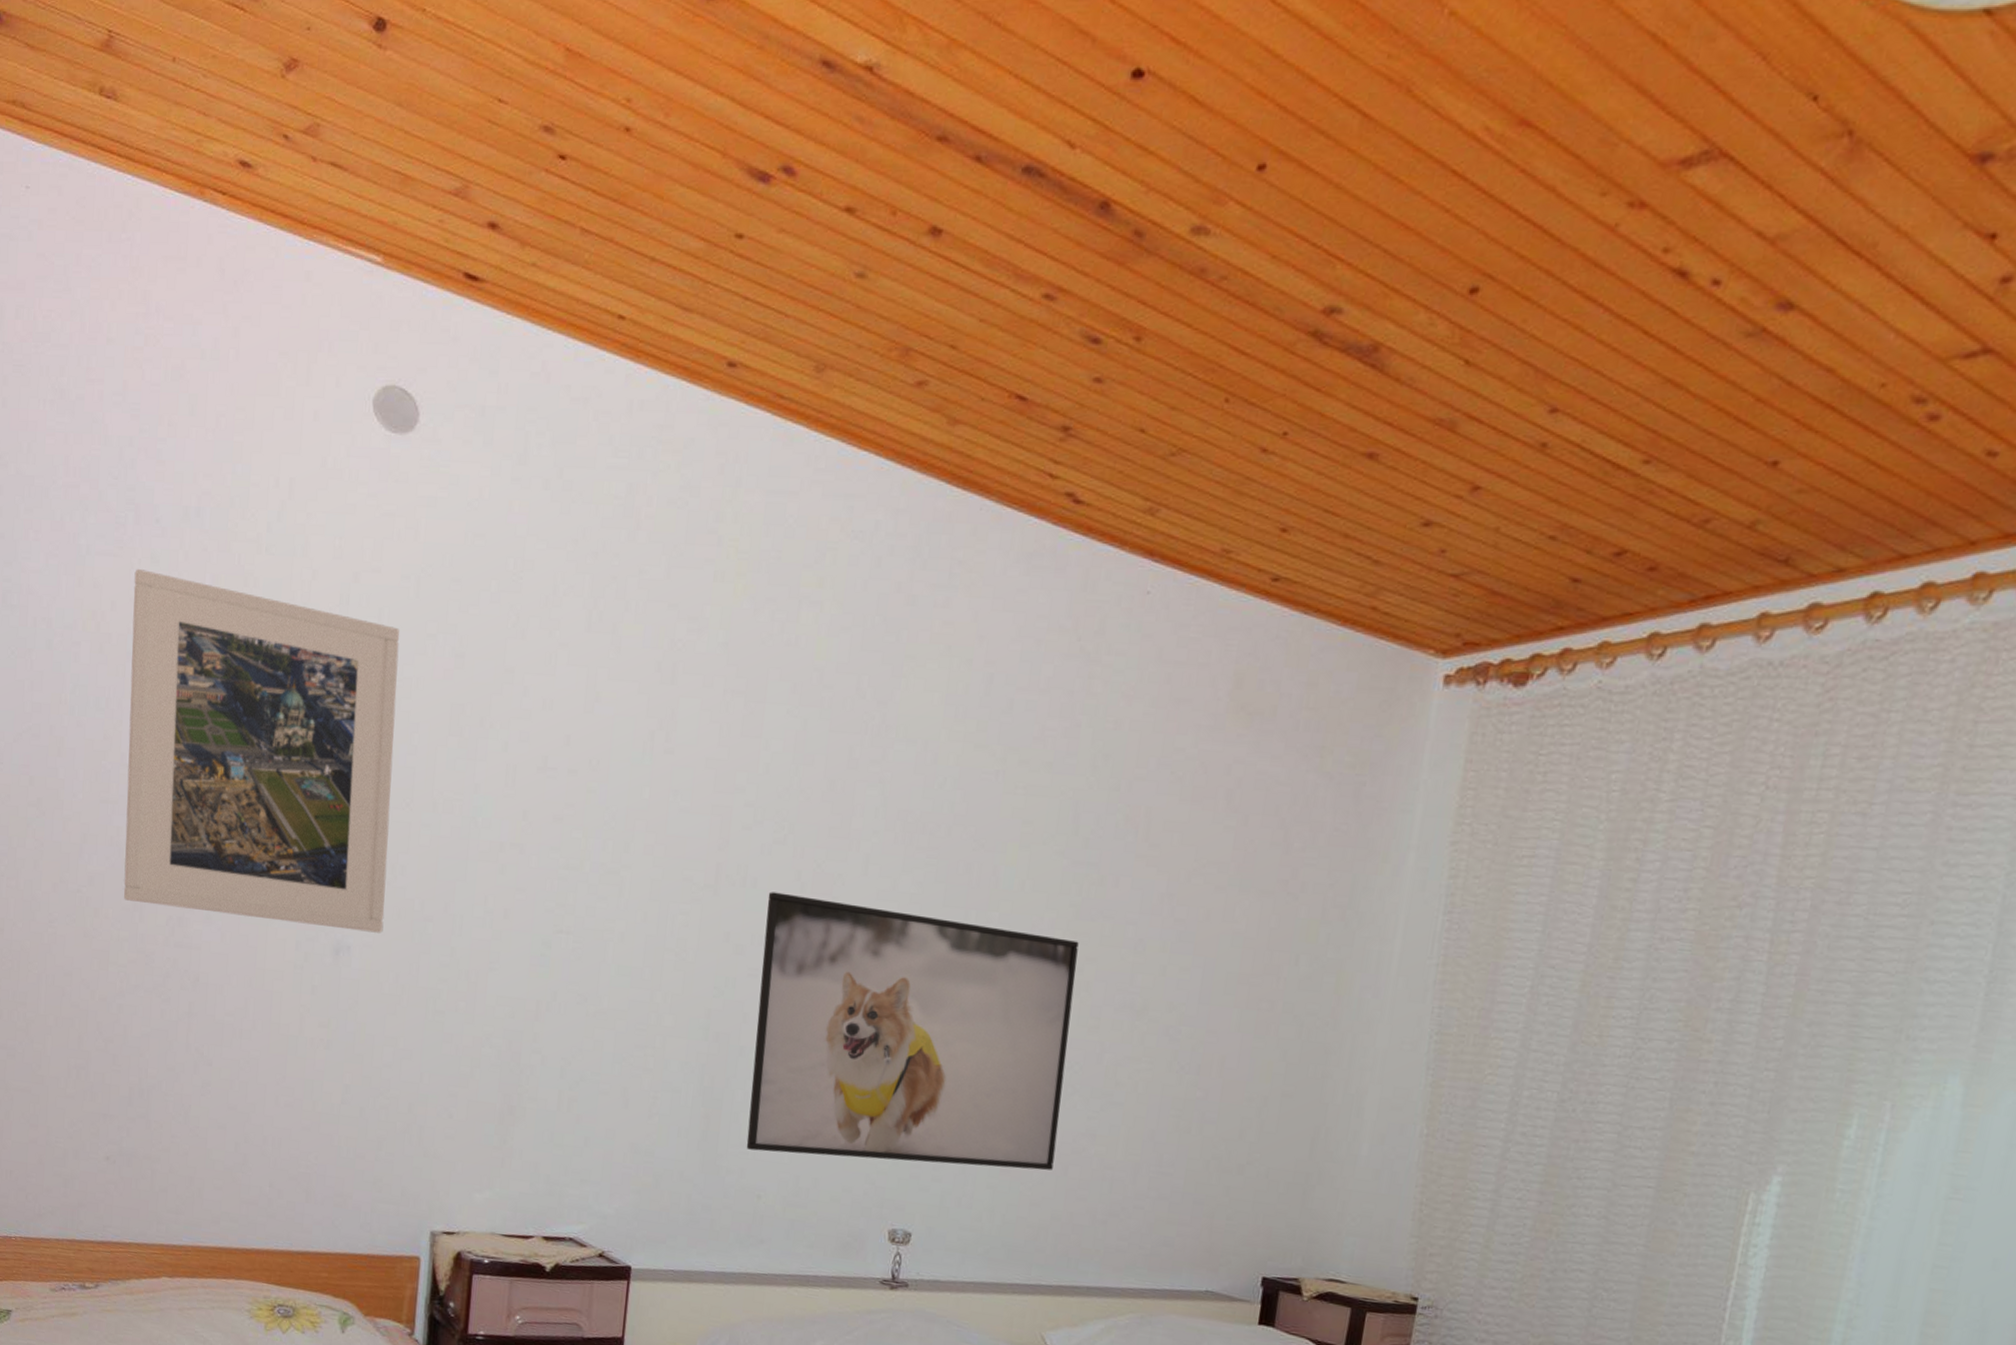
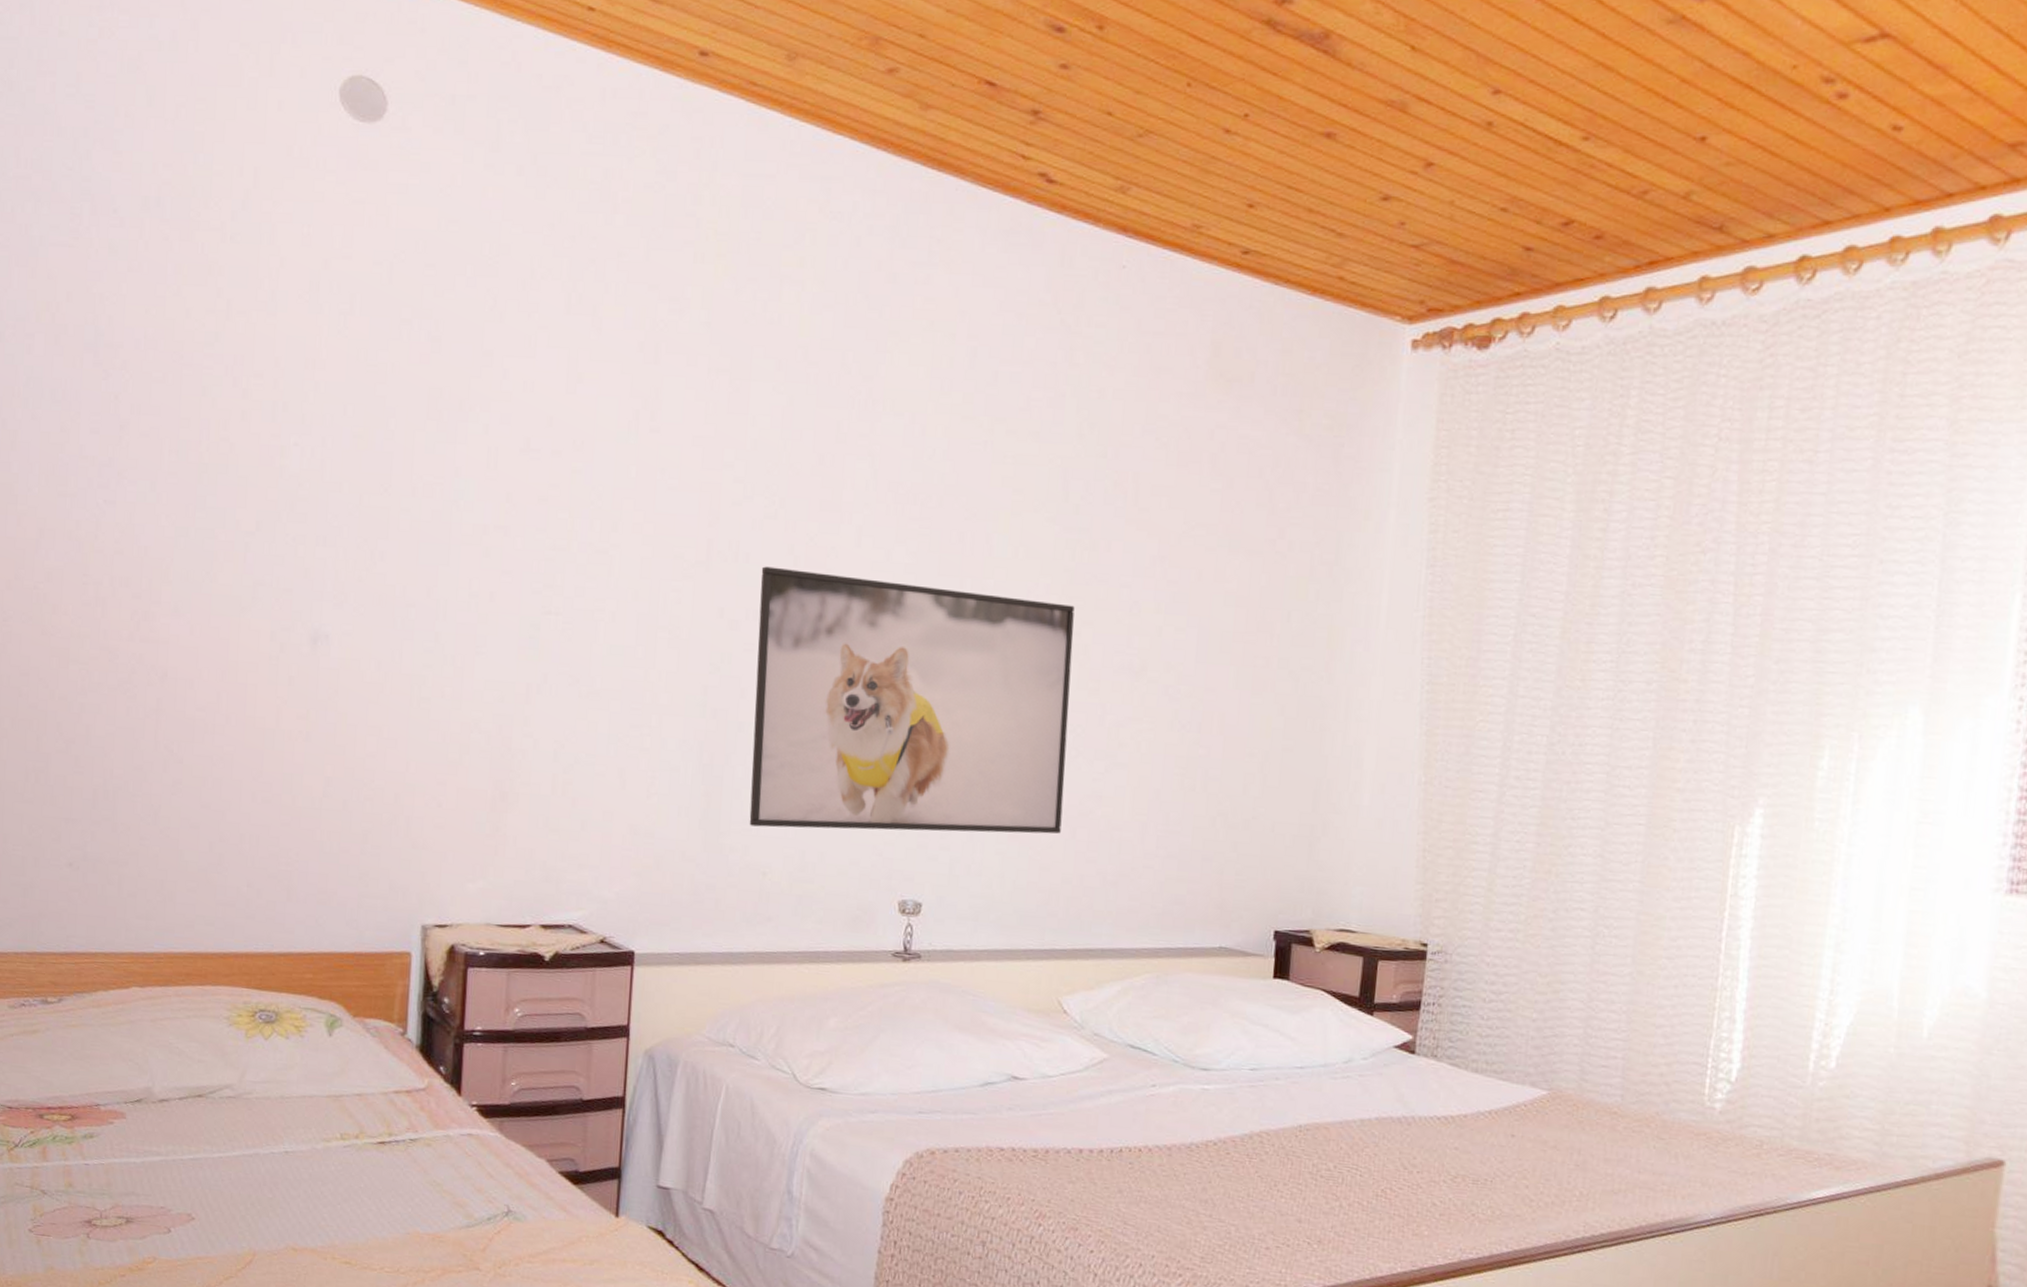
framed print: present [124,569,400,933] -> none [84,260,373,621]

